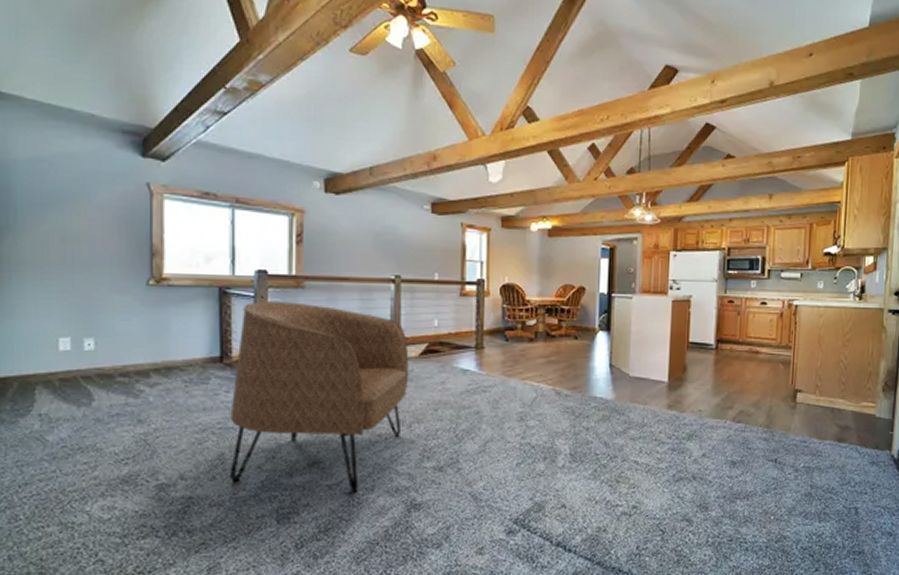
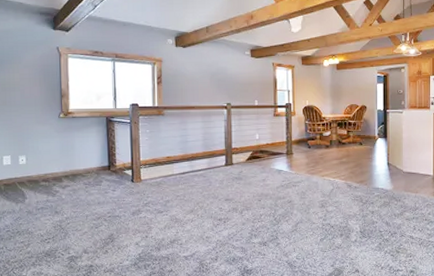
armchair: present [229,301,409,494] -> none [116,125,239,263]

